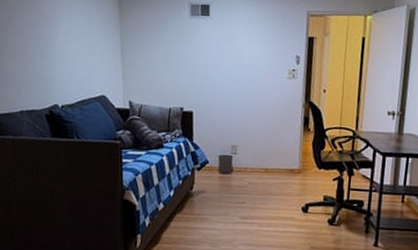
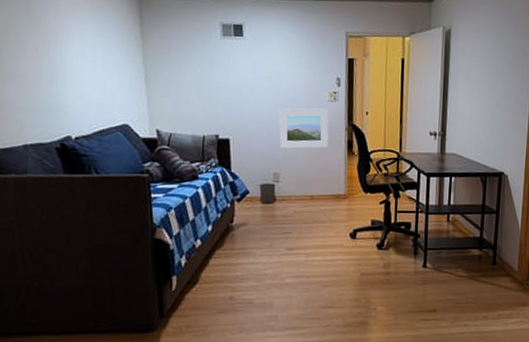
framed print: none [239,84,287,123] -> present [279,108,329,148]

